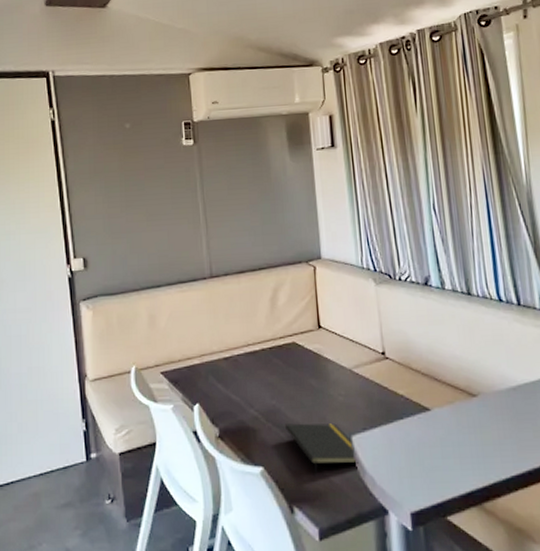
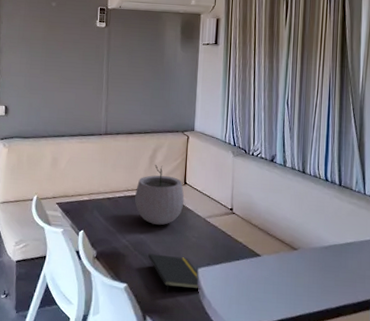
plant pot: none [258,308,322,385] -> present [135,165,185,225]

